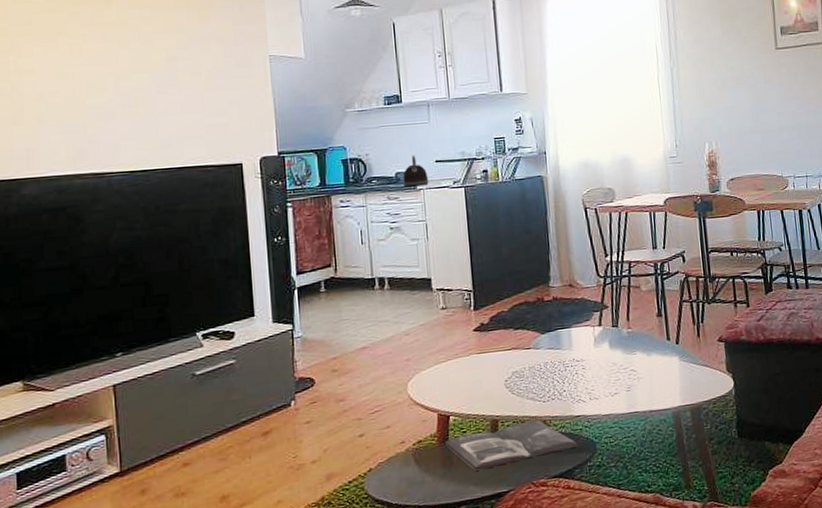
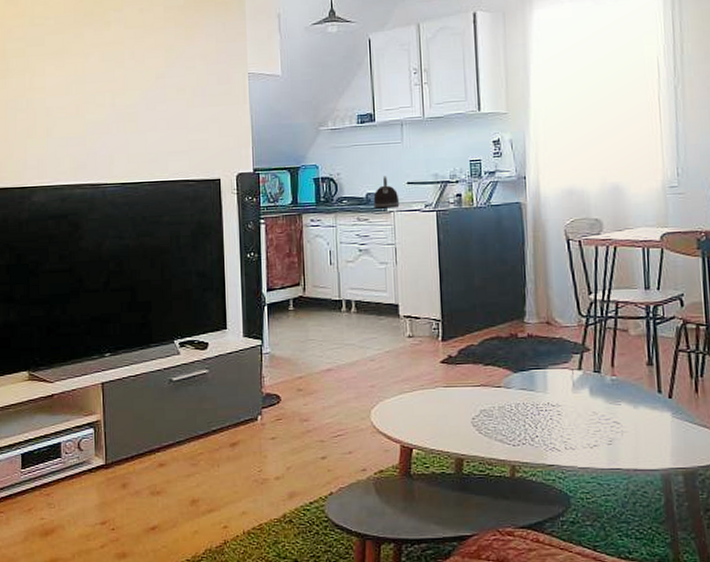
magazine: present [445,420,578,471] -> none [407,464,550,509]

